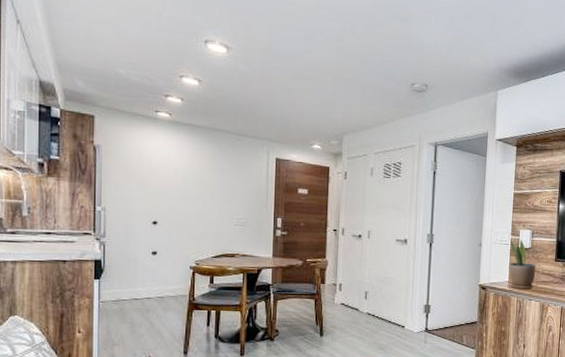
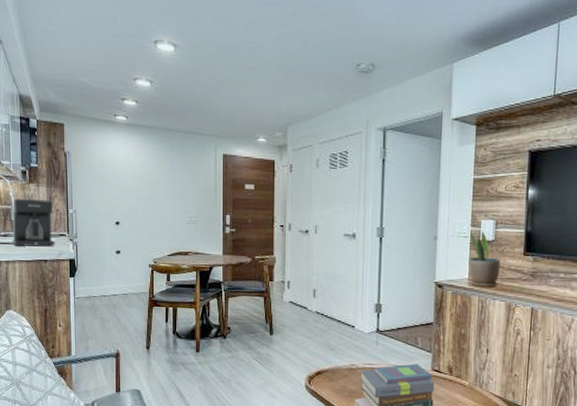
coffee maker: none [21,192,77,246] -> present [11,198,55,247]

